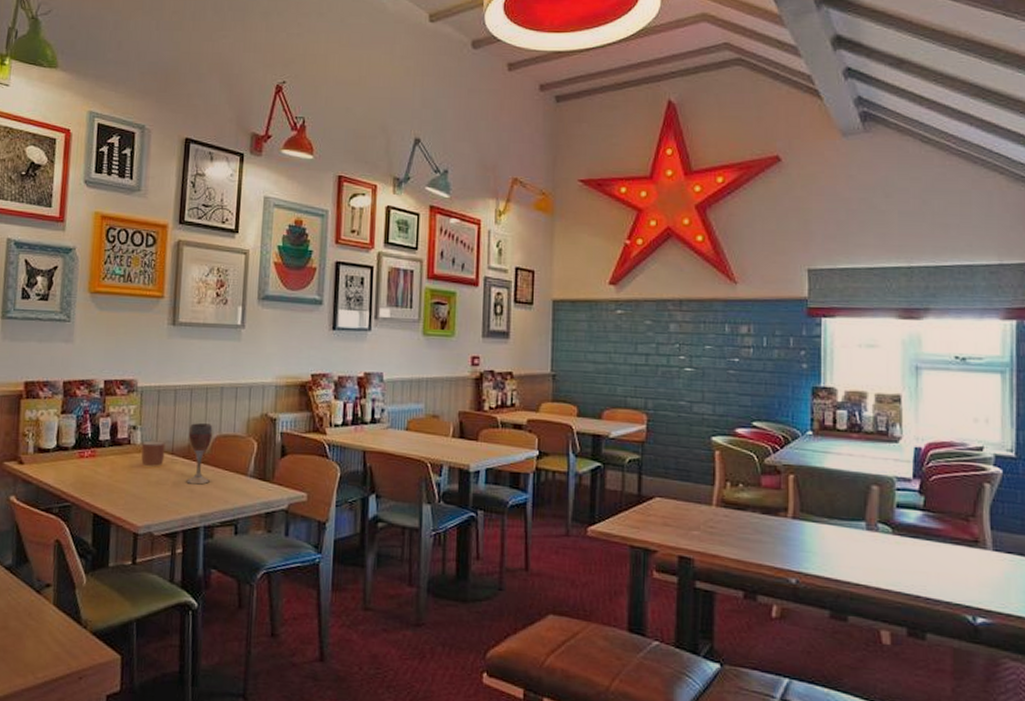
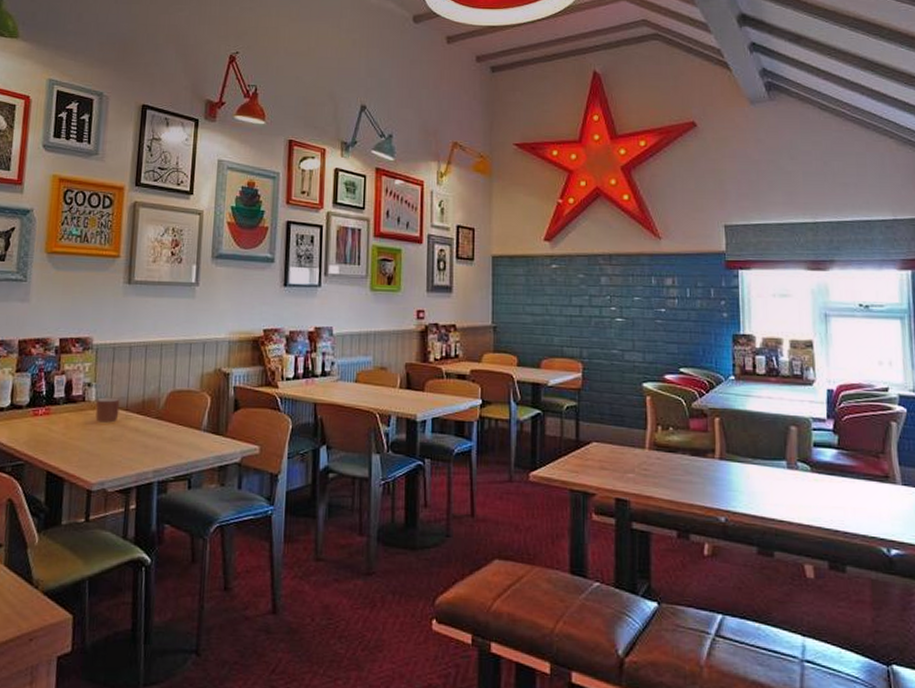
cup: present [186,423,213,485] -> none [140,379,167,440]

